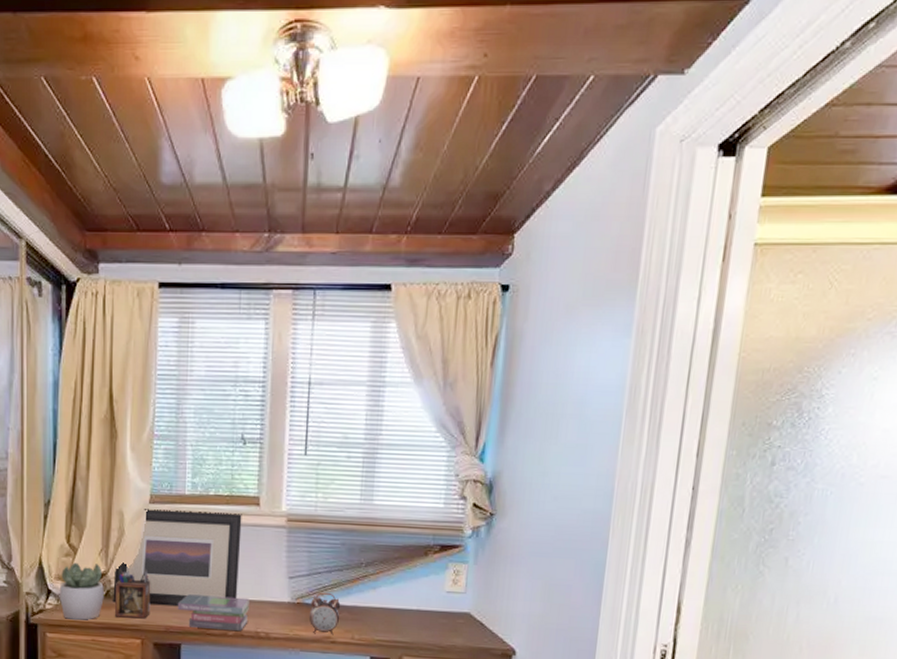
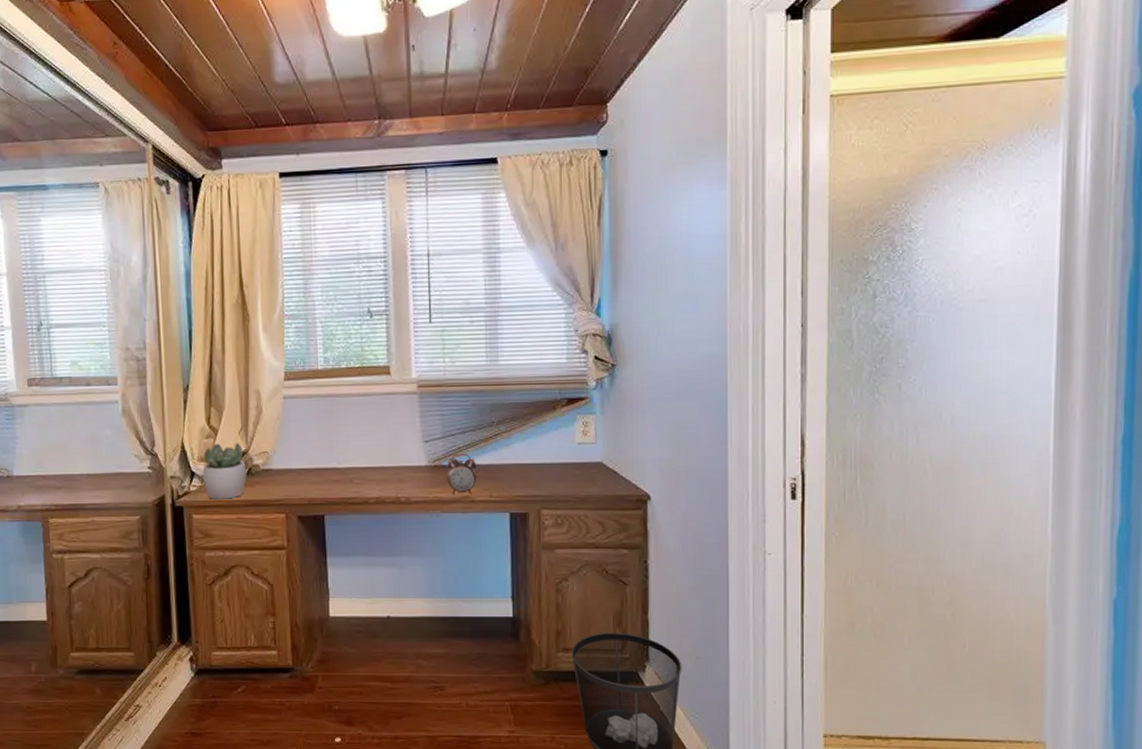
picture frame: present [113,509,242,607] -> none [255,384,376,480]
desk organizer: present [115,568,151,619] -> none [257,443,293,494]
books: present [177,594,250,632] -> none [318,465,388,499]

